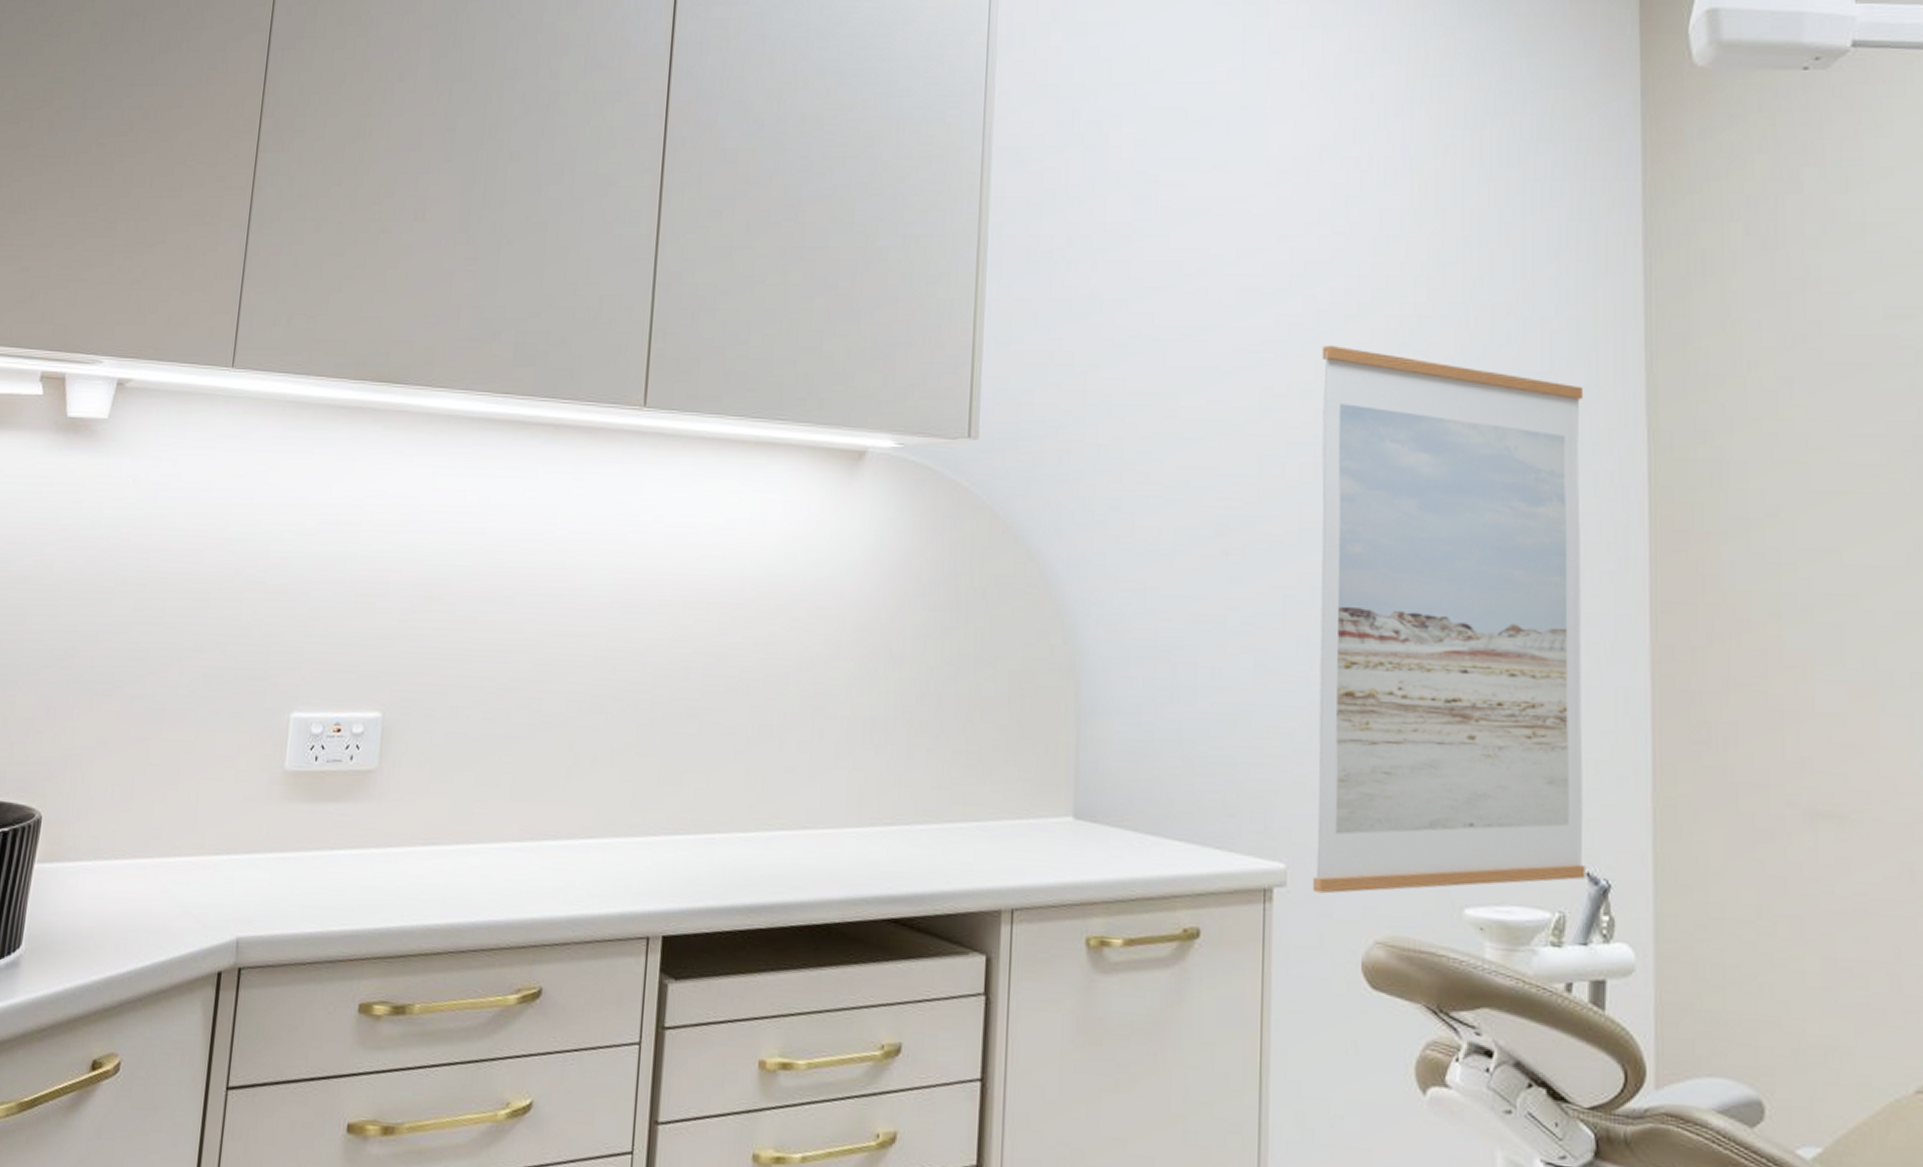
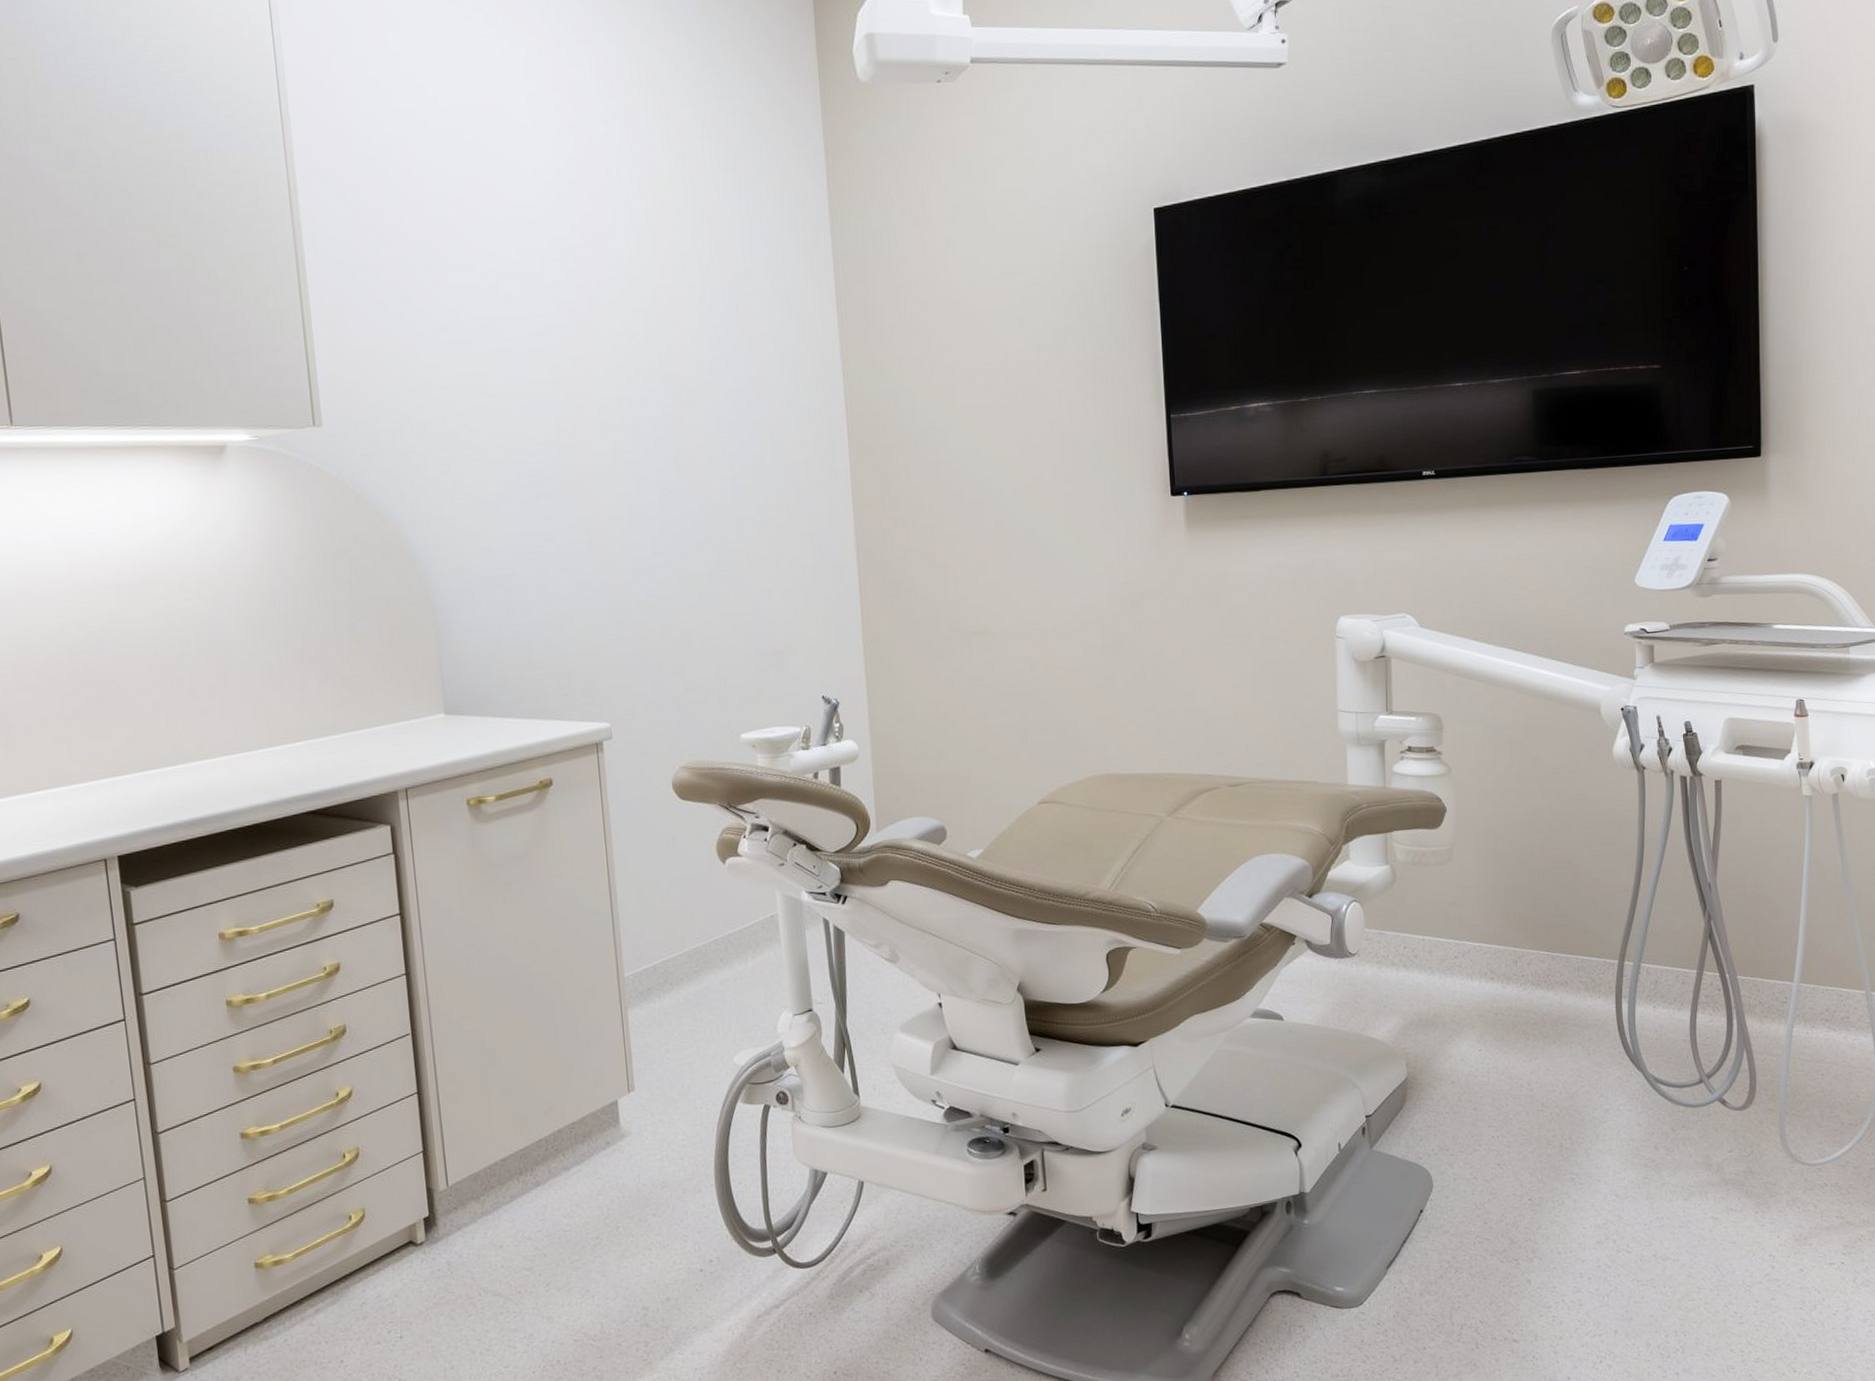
wall art: present [1312,344,1586,894] -> none [596,325,822,740]

